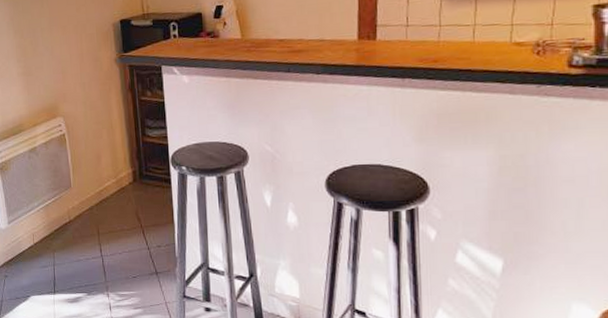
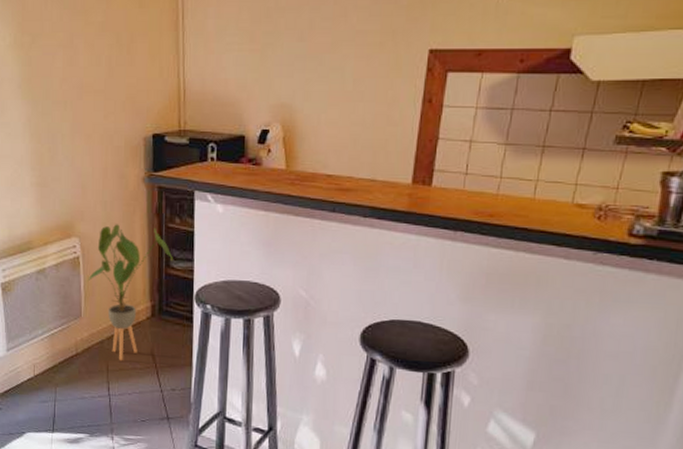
house plant: none [74,102,148,224] -> present [87,224,173,361]

